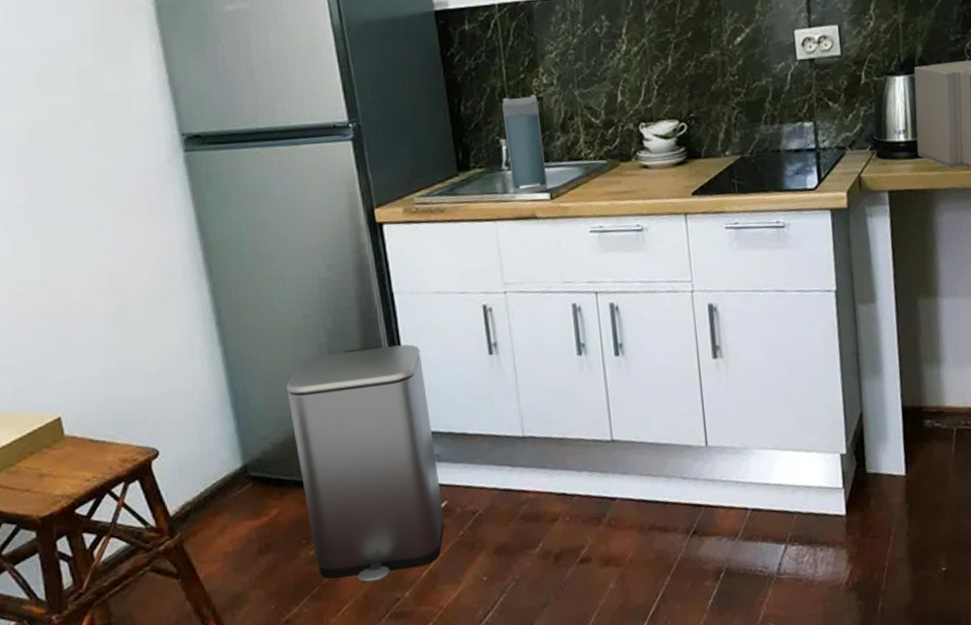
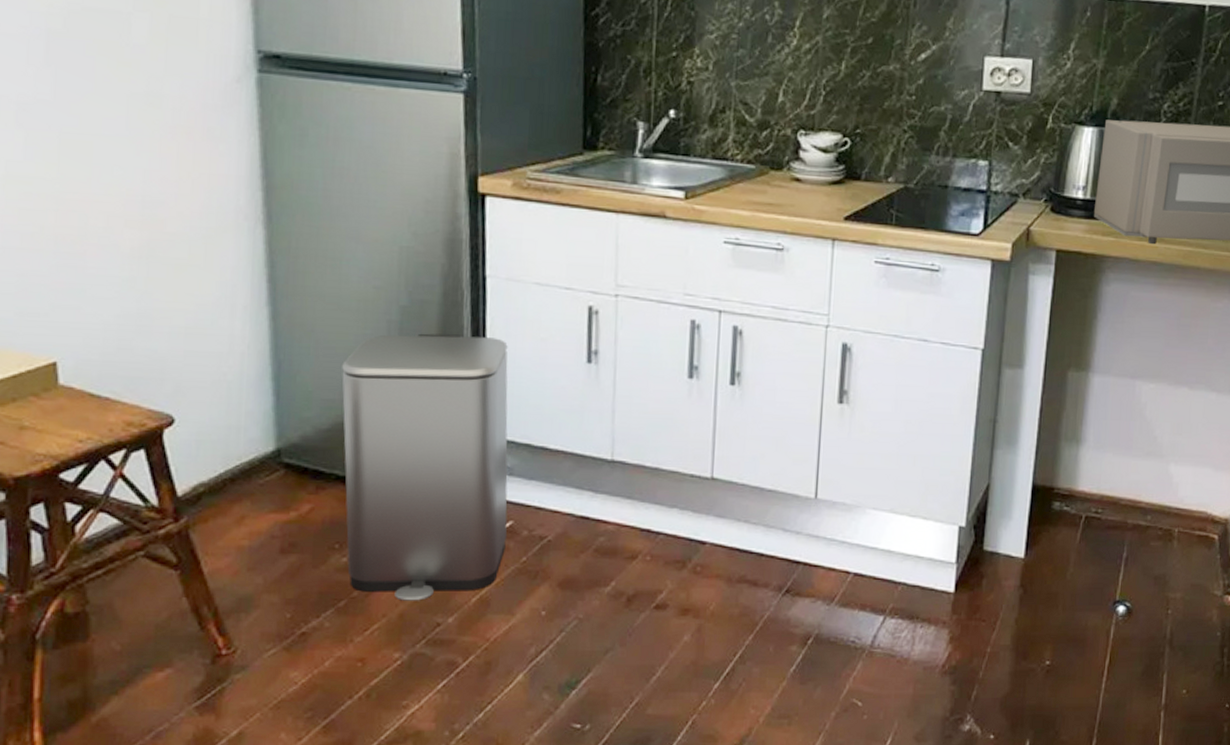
soap dispenser: present [502,94,548,194] -> none [643,75,688,189]

